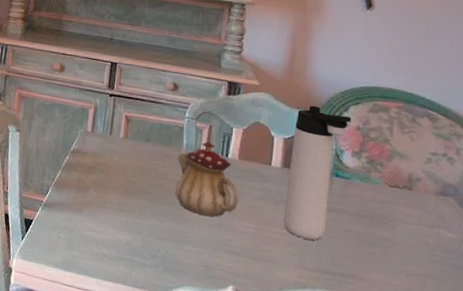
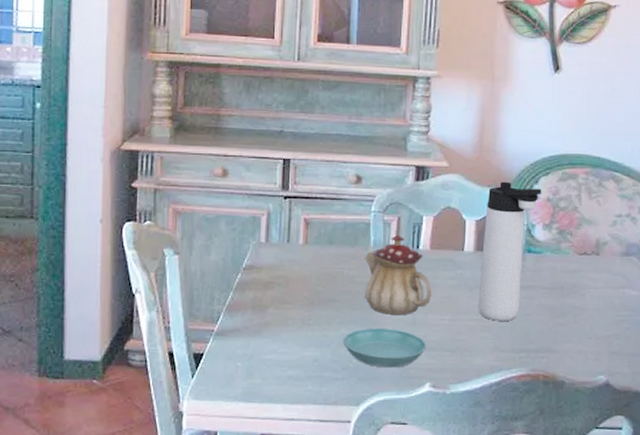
saucer: none [153,223,231,266] -> present [343,328,427,368]

